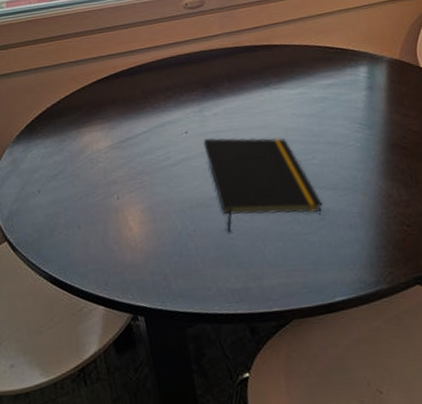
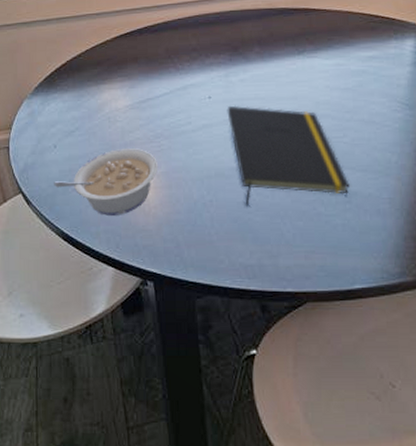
legume: none [39,186,142,255] -> present [54,148,159,216]

